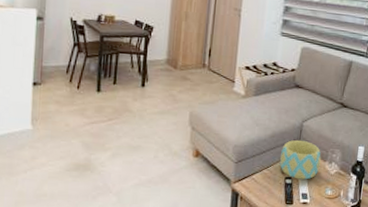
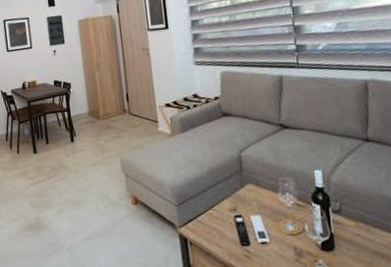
bowl: present [280,139,321,180] -> none [223,172,273,217]

